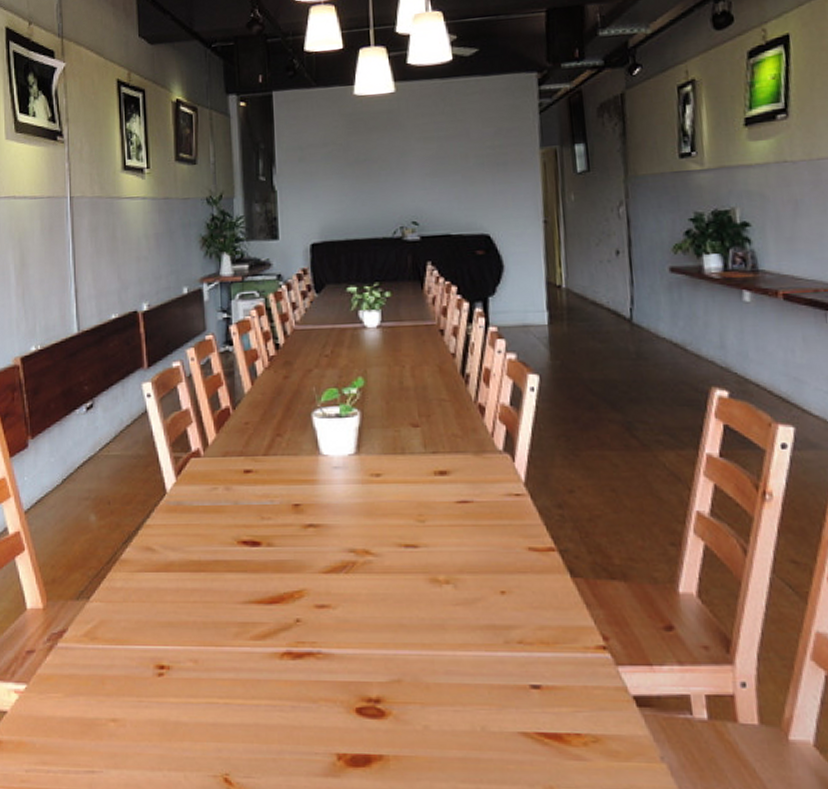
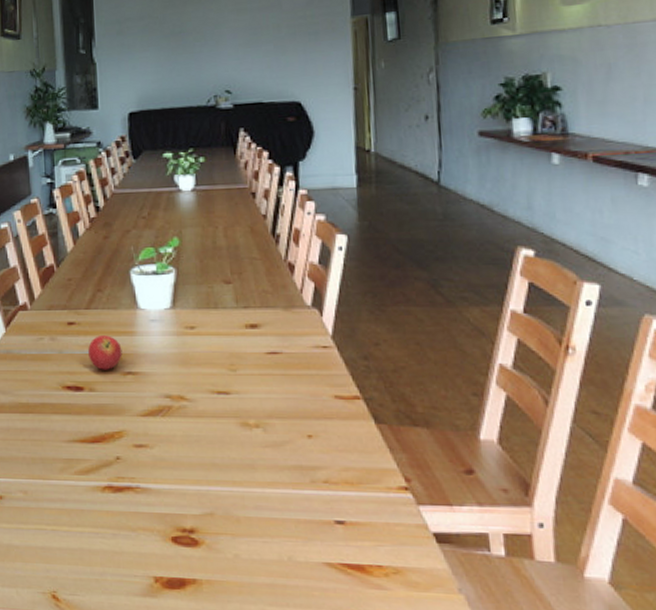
fruit: none [266,484,303,523] -> present [88,335,122,370]

